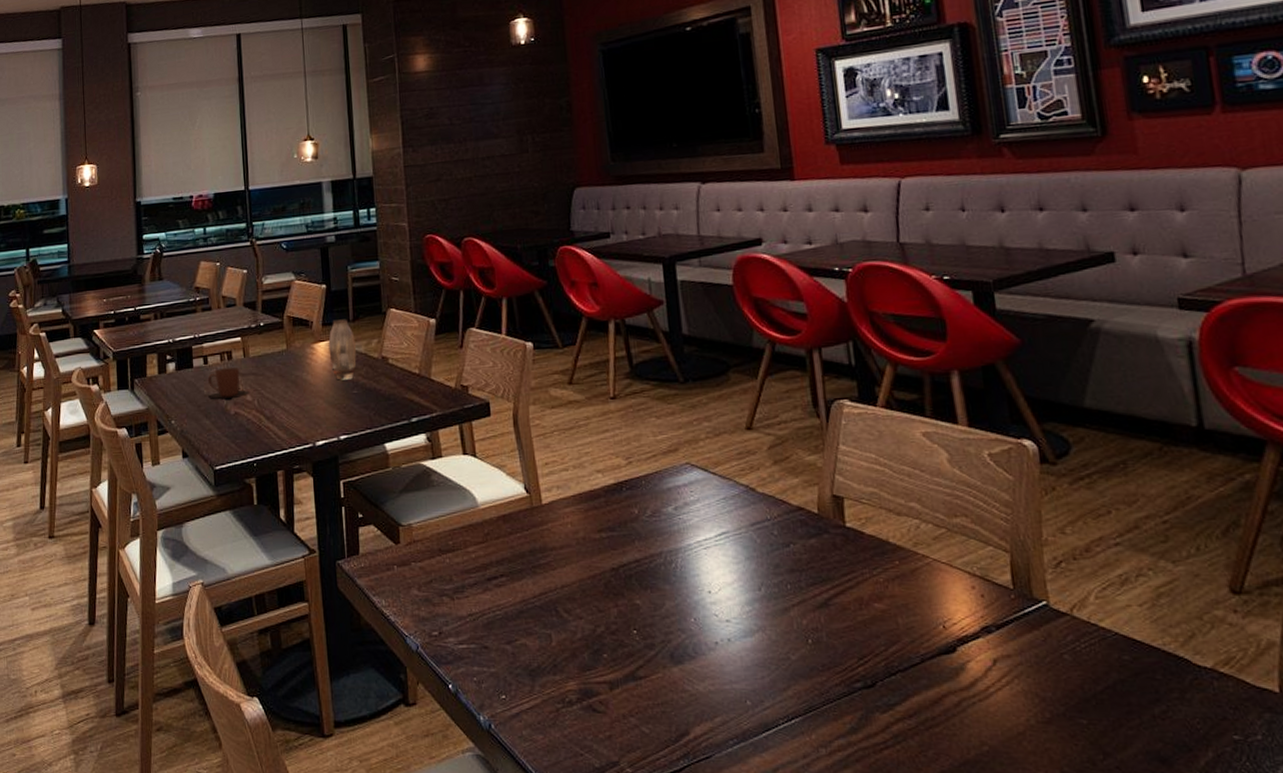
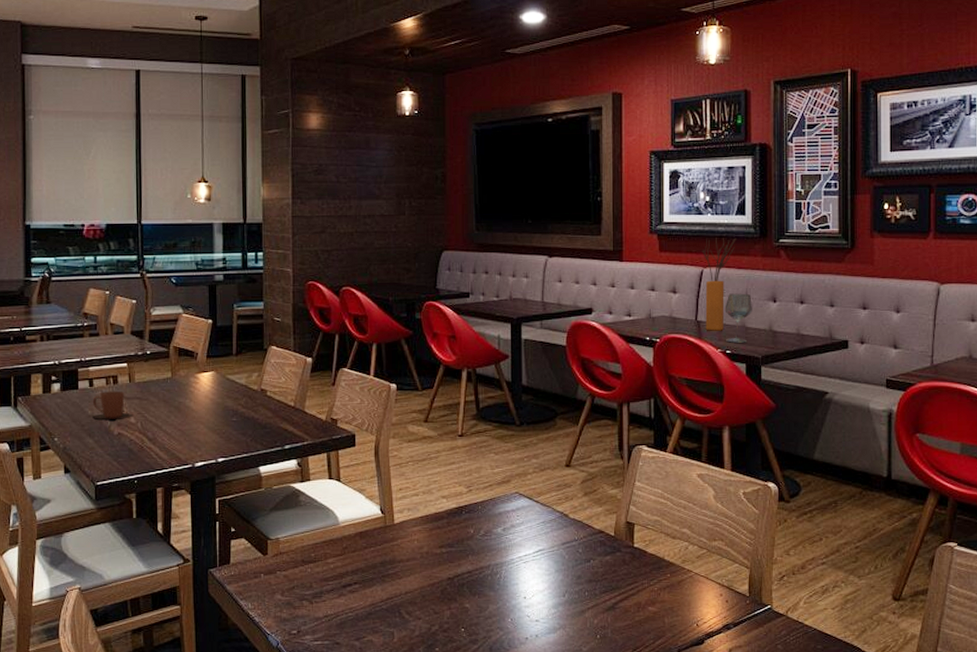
vase: present [328,319,357,380] -> none [211,353,237,408]
vase: none [895,139,941,256] -> present [701,238,736,332]
wine glass: none [934,204,974,267] -> present [725,293,752,343]

